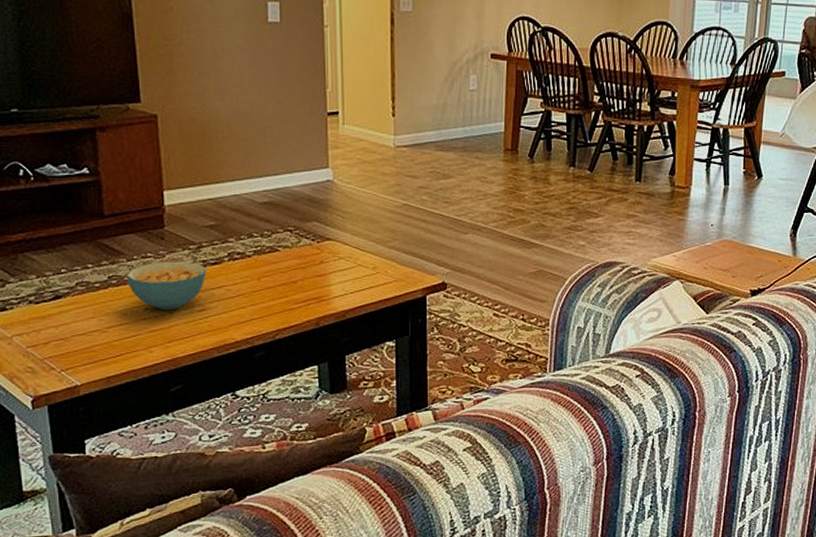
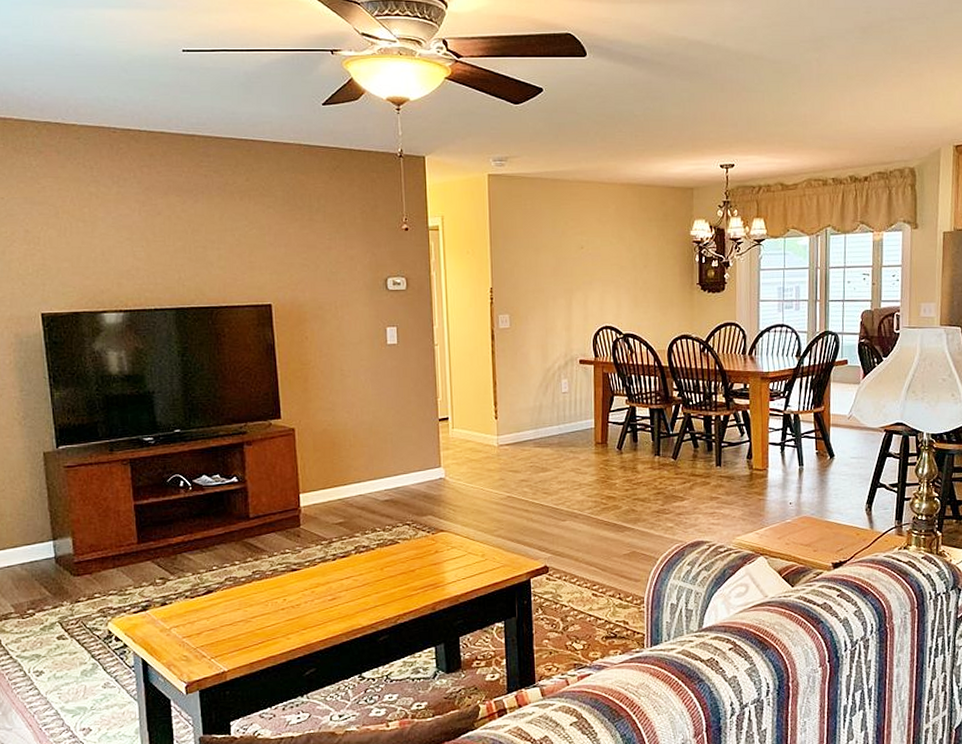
cereal bowl: present [126,261,207,311] -> none [268,555,337,601]

